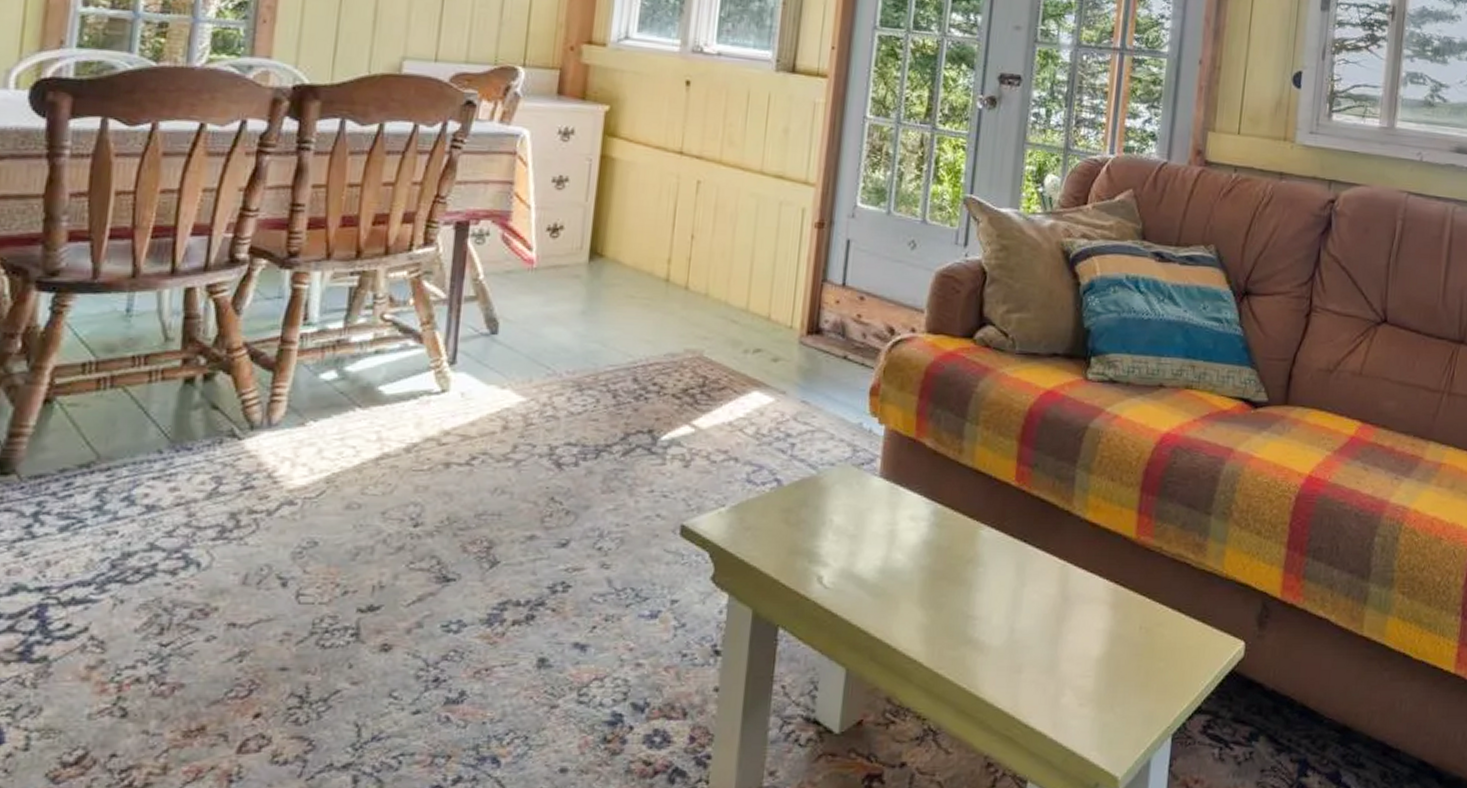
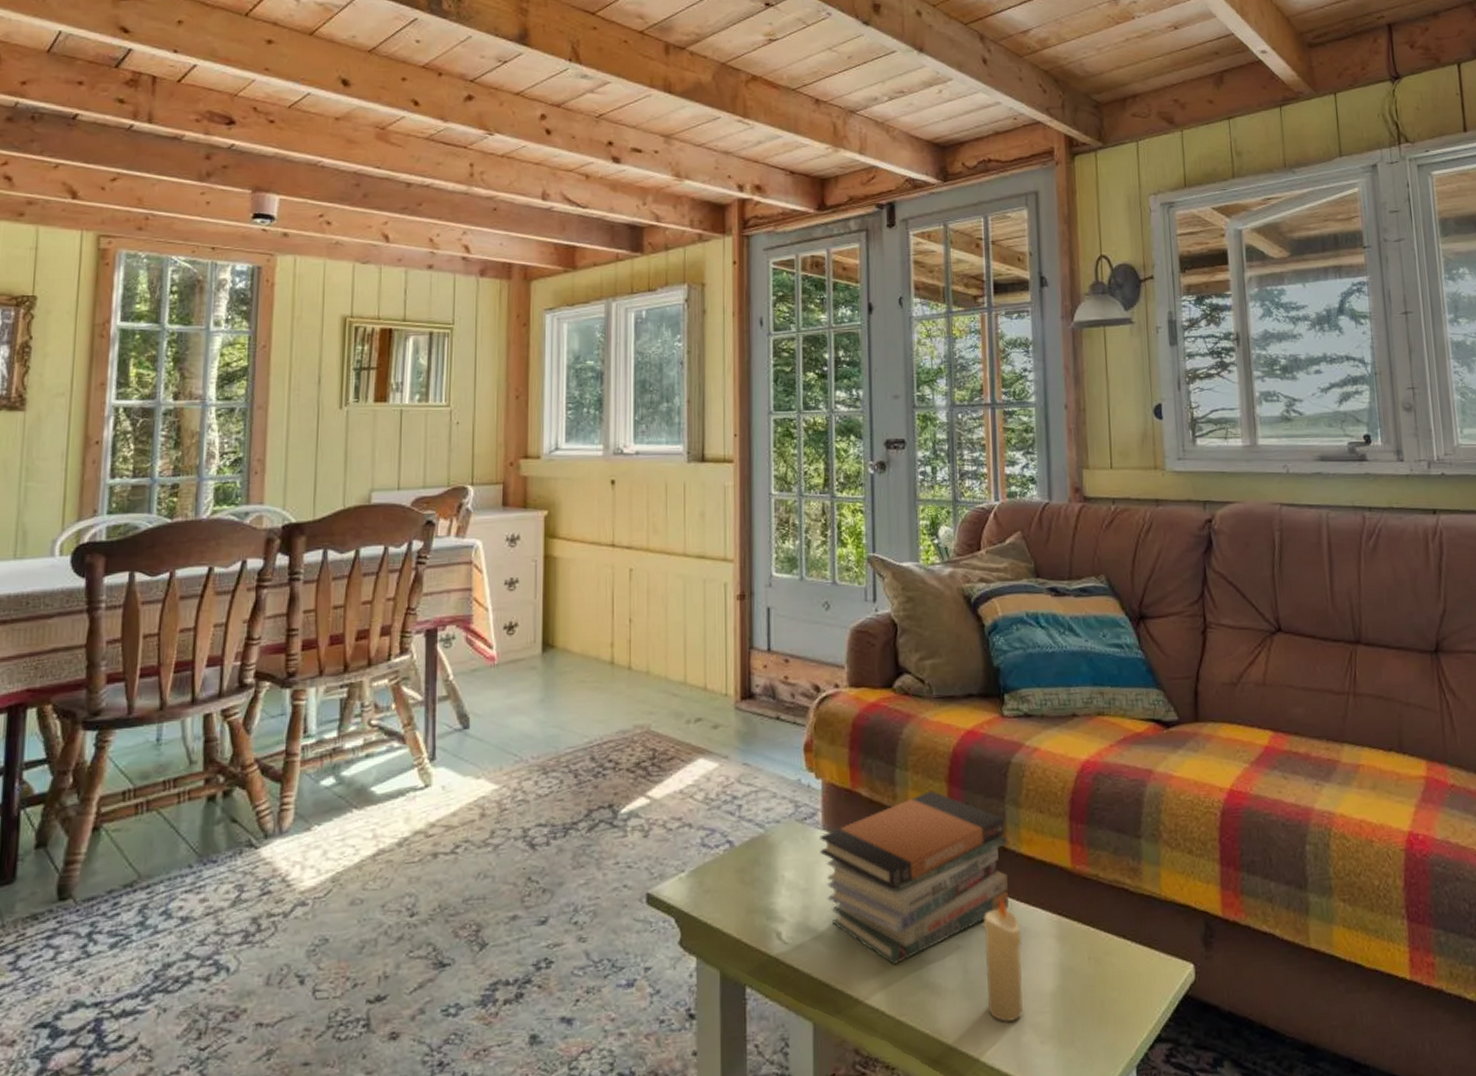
book stack: none [874,448,1073,619] -> present [820,791,1009,966]
candle: none [1030,560,1075,683] -> present [983,897,1023,1022]

